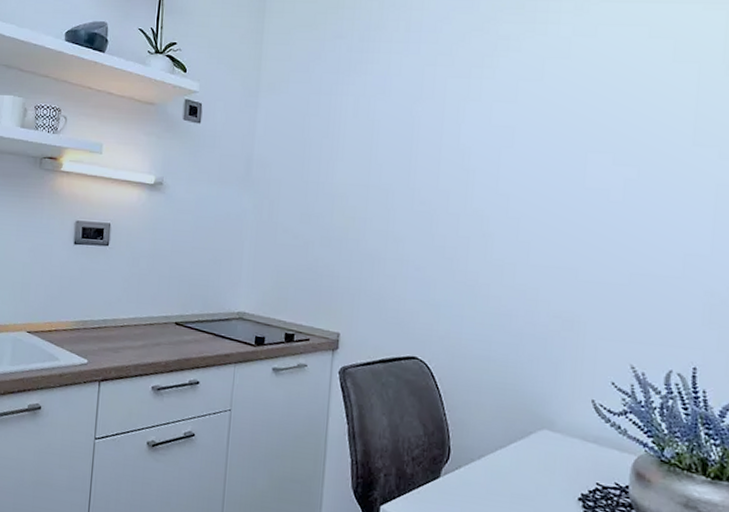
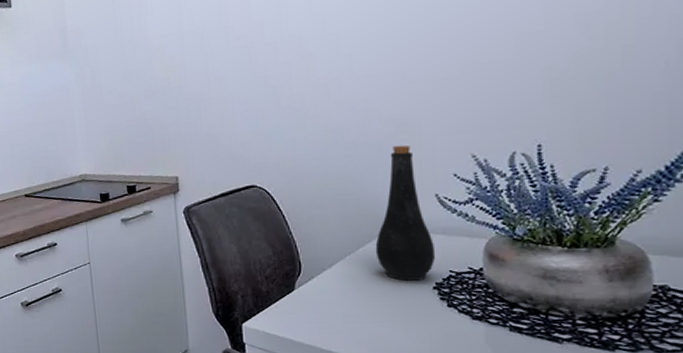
bottle: none [526,342,585,489] -> present [375,145,436,281]

